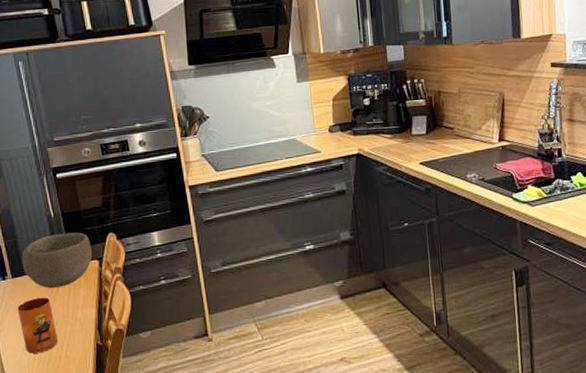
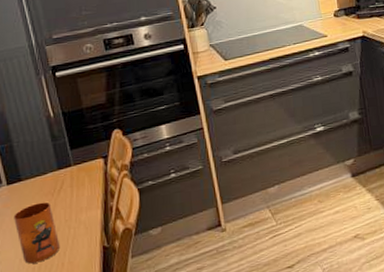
bowl: present [22,232,92,288] -> none [18,131,96,192]

